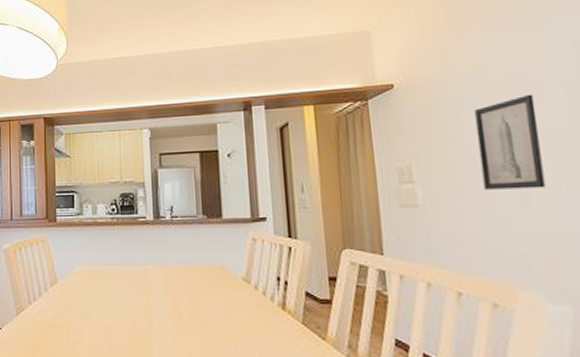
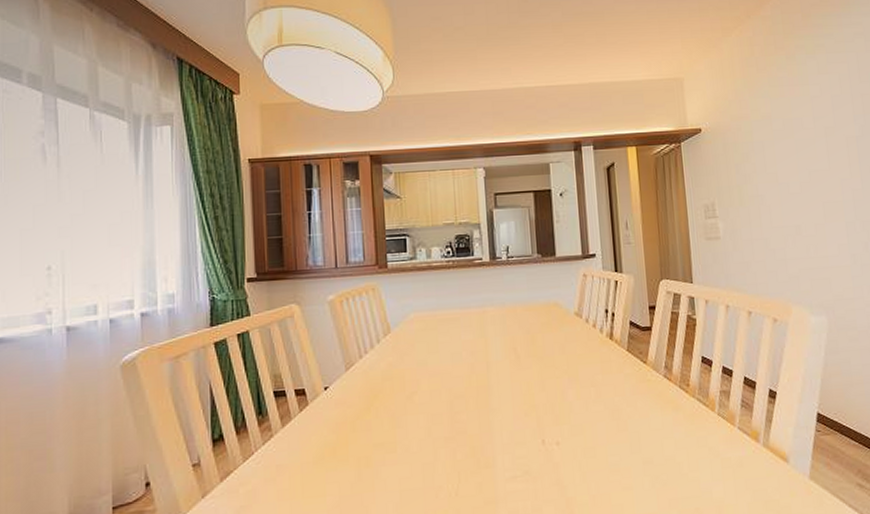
wall art: present [474,94,546,190] -> none [761,140,811,223]

